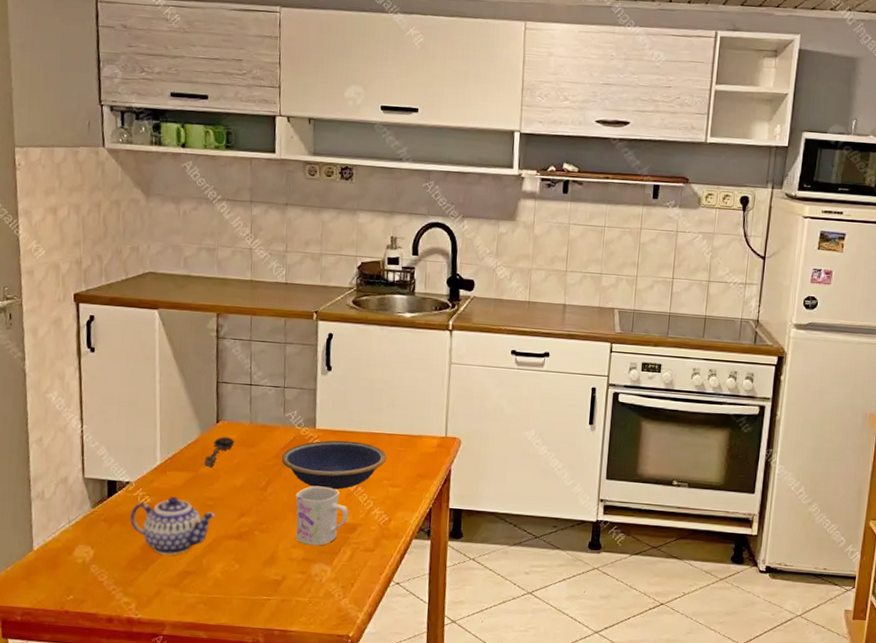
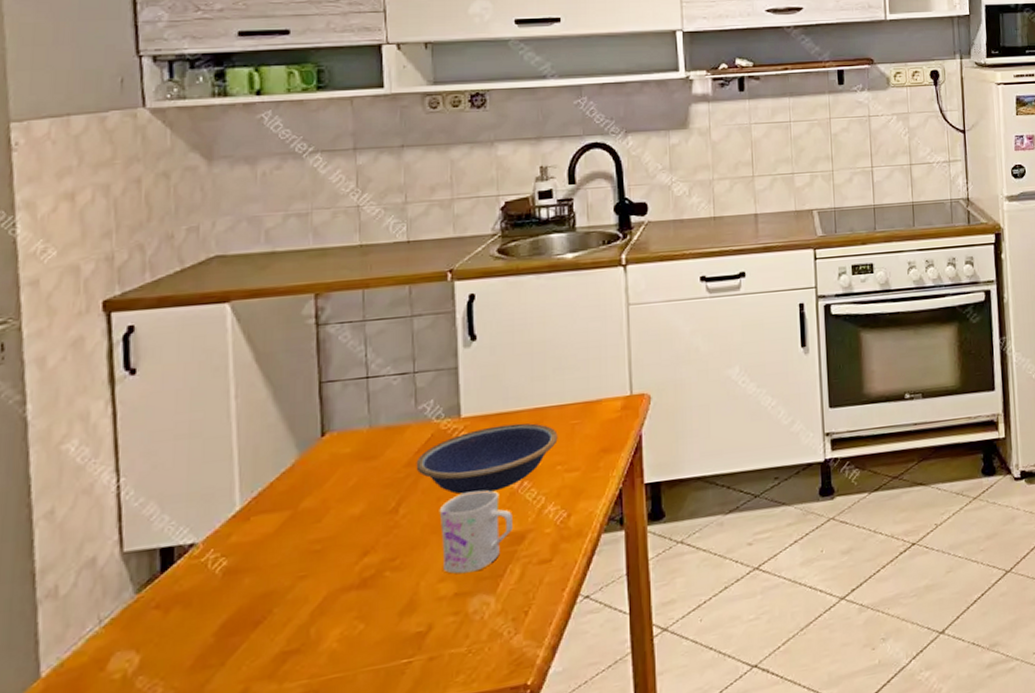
teapot: present [130,497,216,556] -> none [197,550,327,637]
spoon: present [204,437,234,467] -> none [306,452,348,498]

